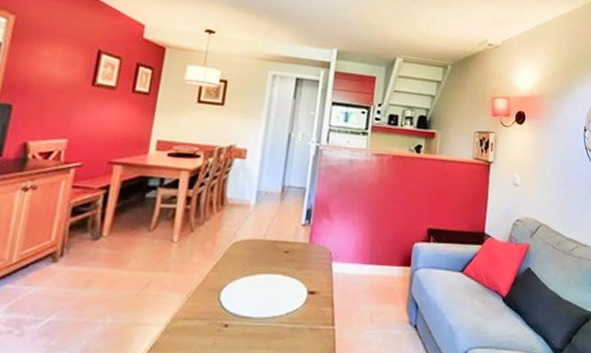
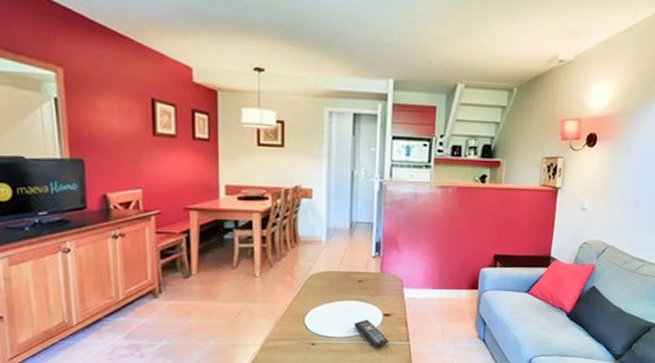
remote control: none [275,296,312,333] -> present [354,319,389,348]

